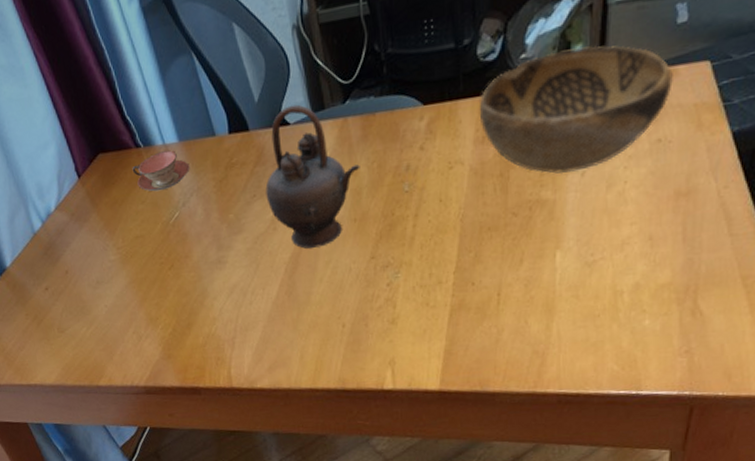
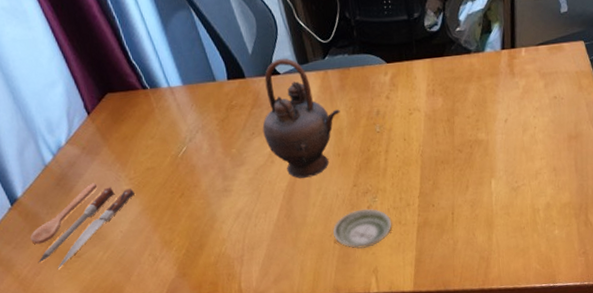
spoon: none [16,252,122,345] -> present [30,182,135,270]
teacup: present [132,150,190,192] -> none [140,92,195,129]
saucer: none [342,286,417,335] -> present [333,208,392,249]
decorative bowl: present [478,45,675,174] -> none [428,25,562,121]

